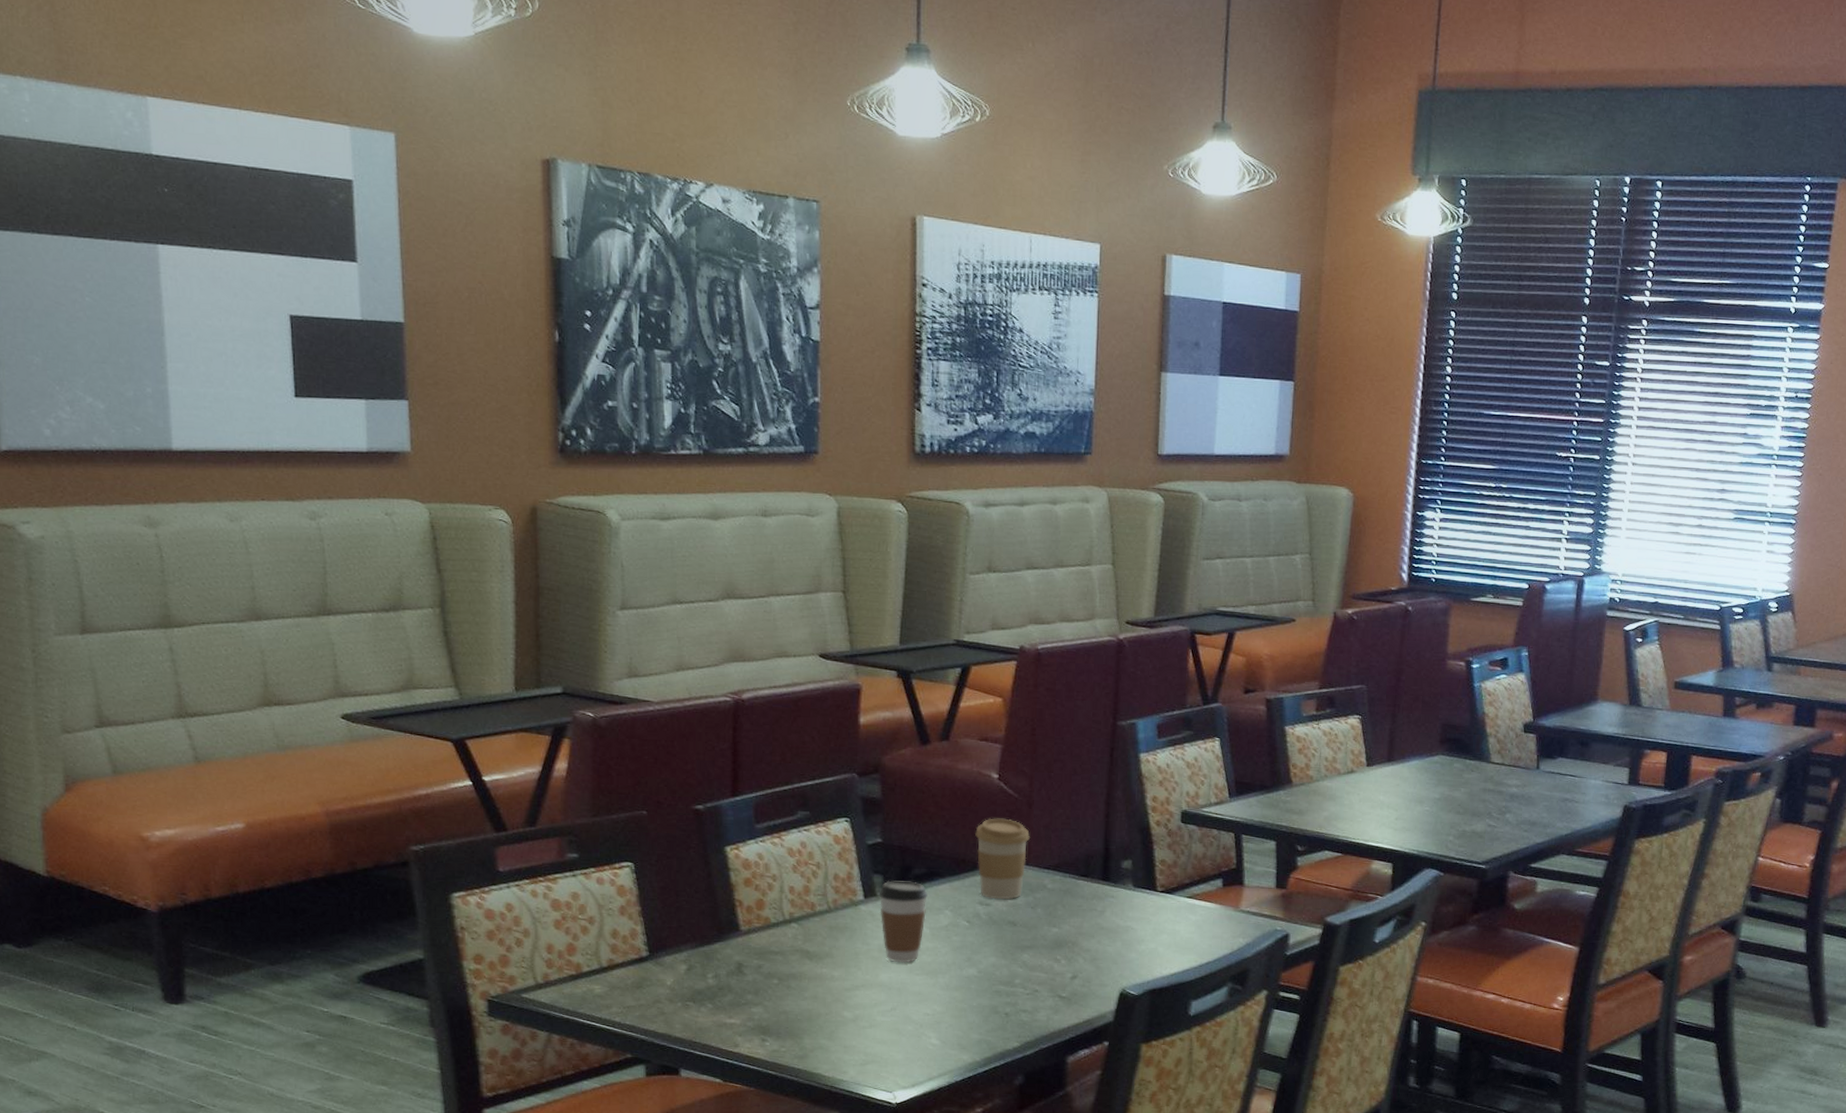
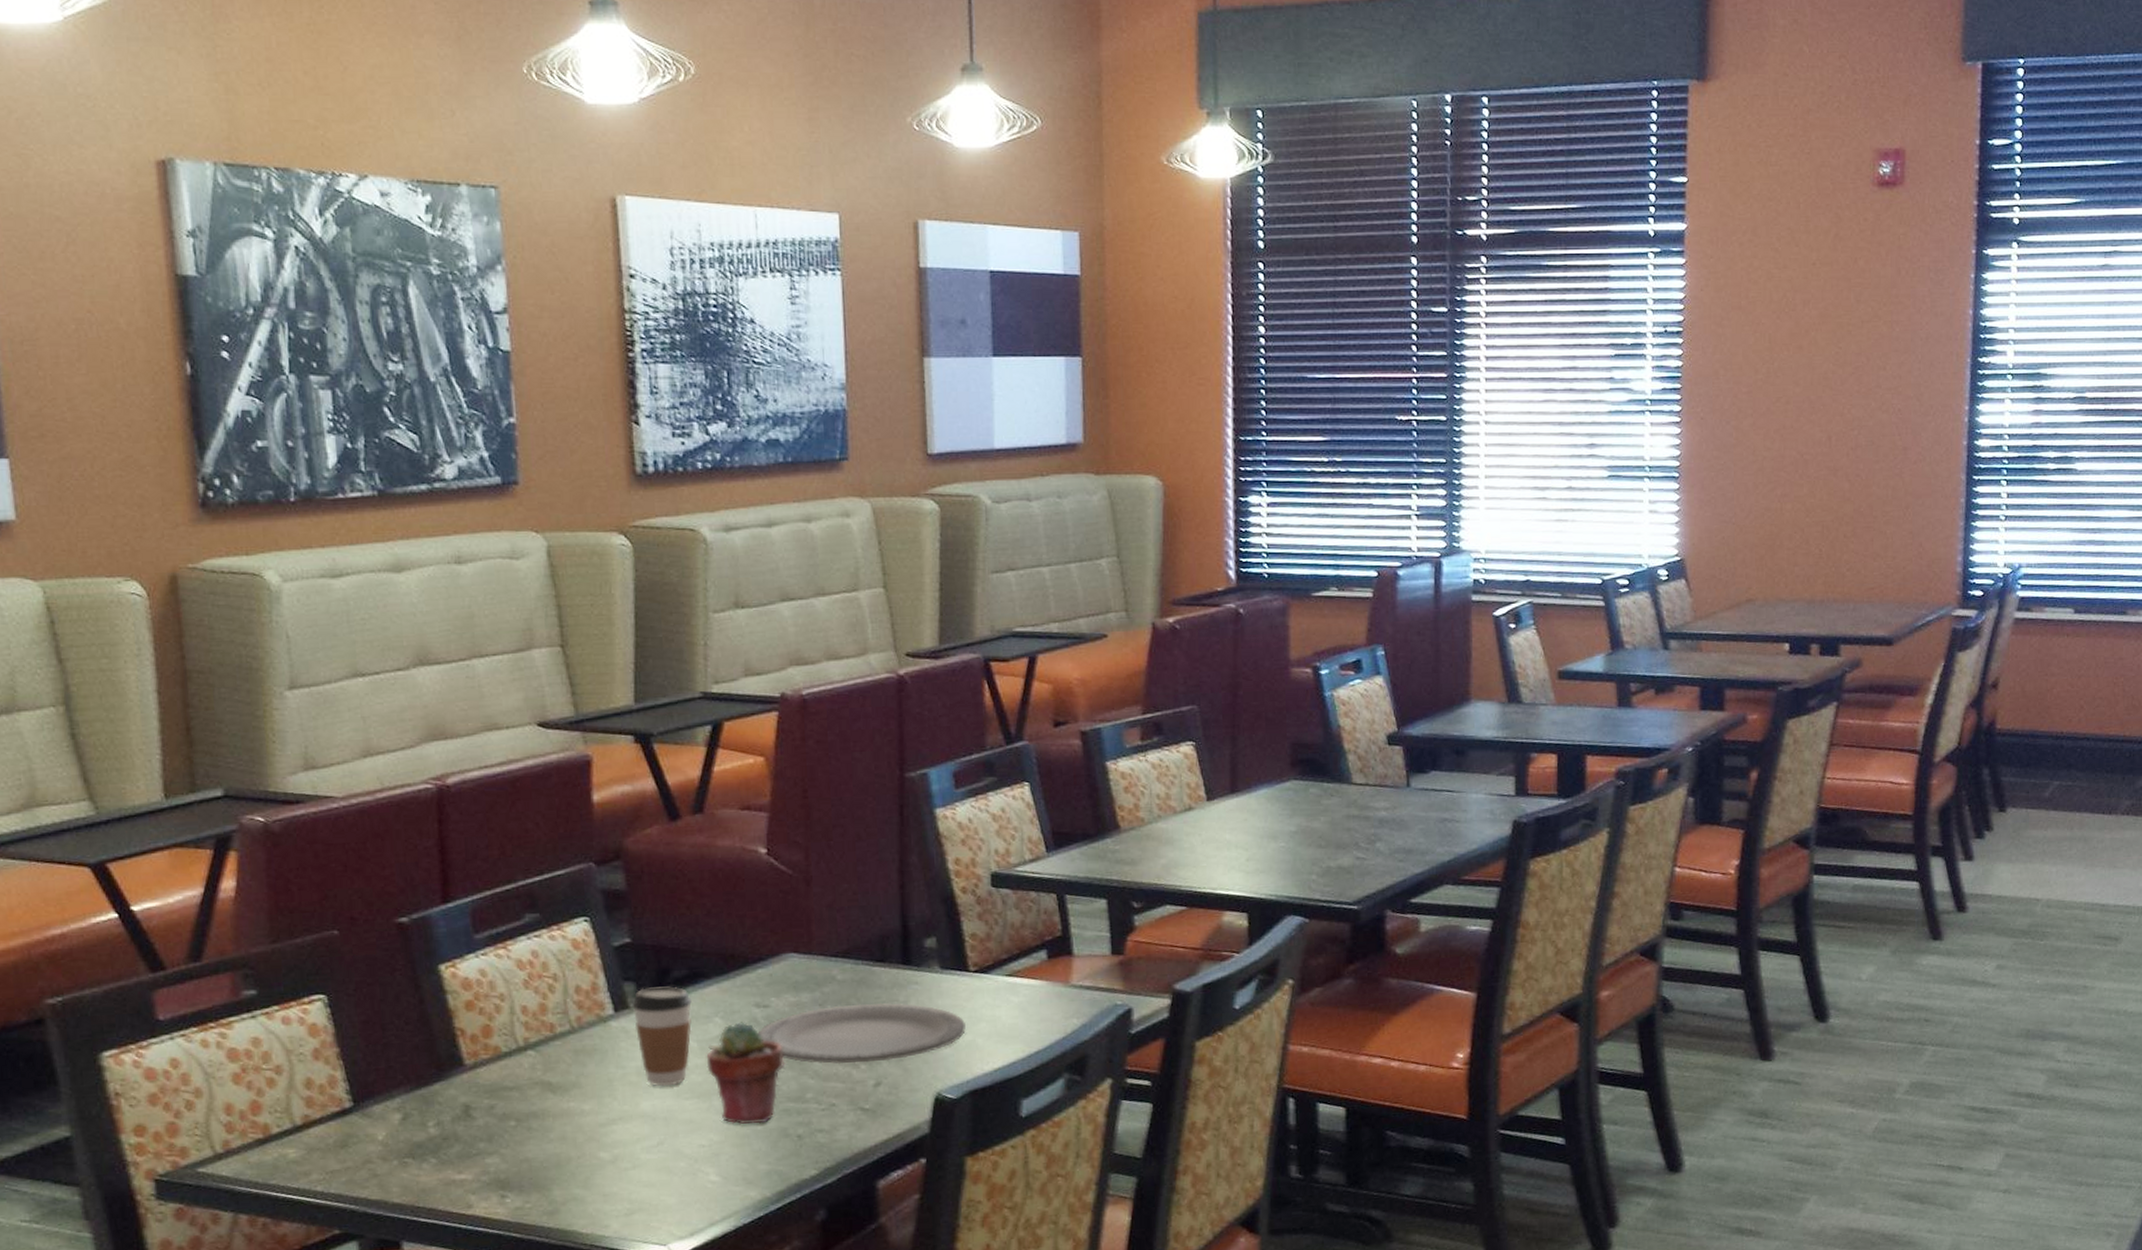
potted succulent: none [936,916,1000,1001] -> present [706,1022,786,1125]
coffee cup: present [975,818,1030,899] -> none [744,900,810,998]
plate: none [979,909,1150,959] -> present [757,1002,966,1064]

